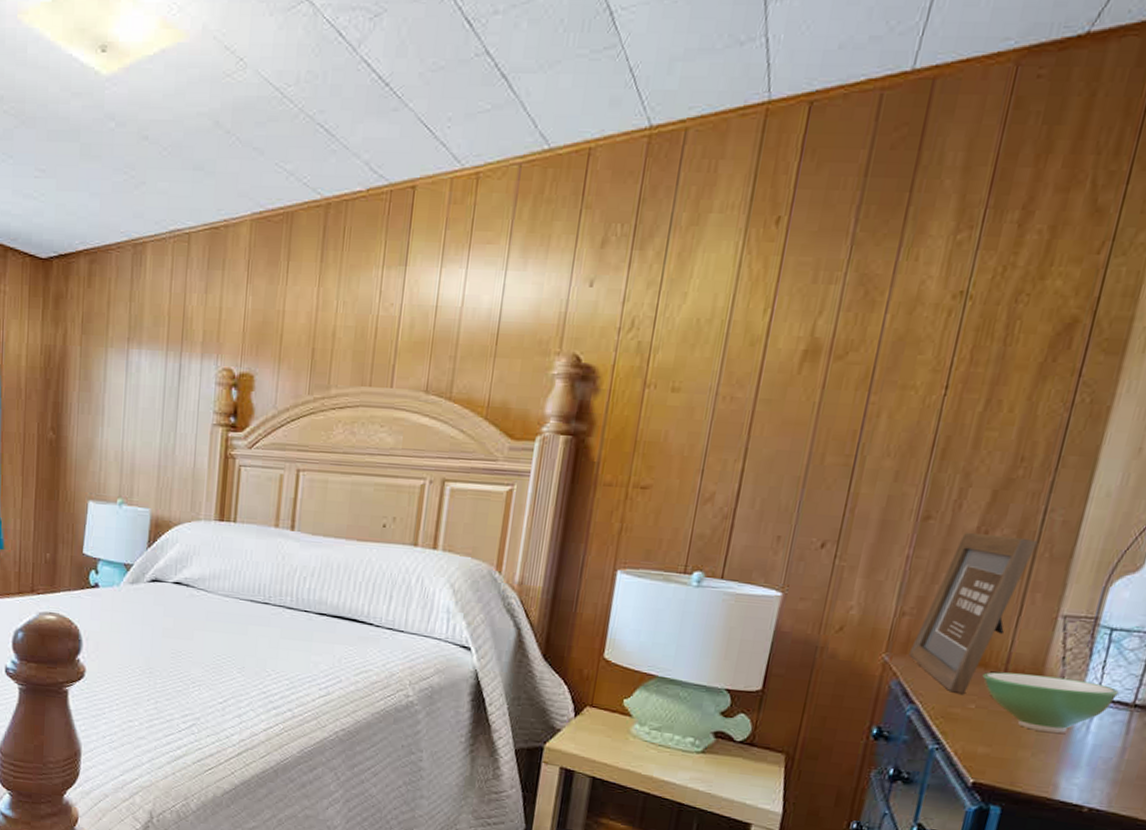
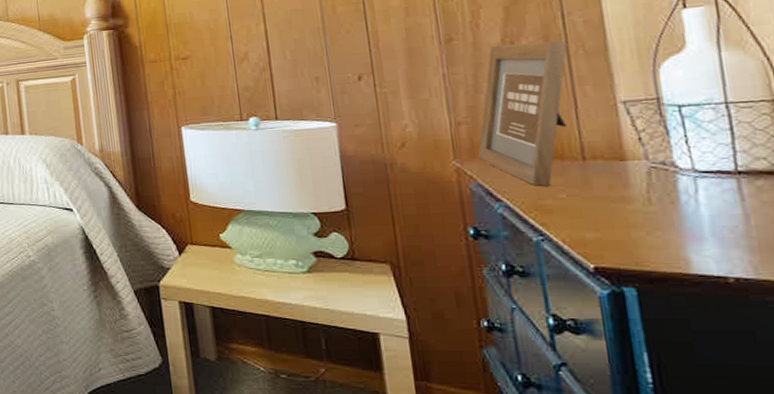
bowl: present [982,671,1119,734] -> none [561,157,715,211]

